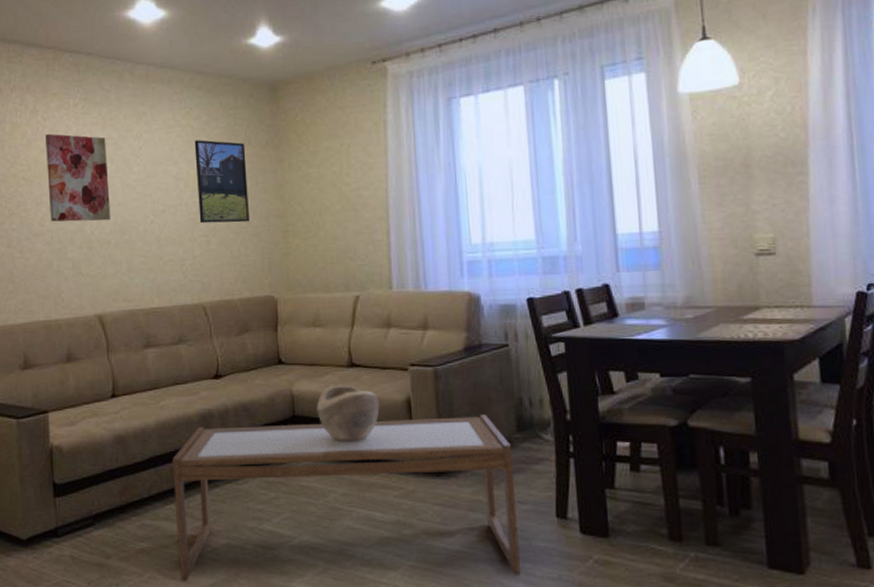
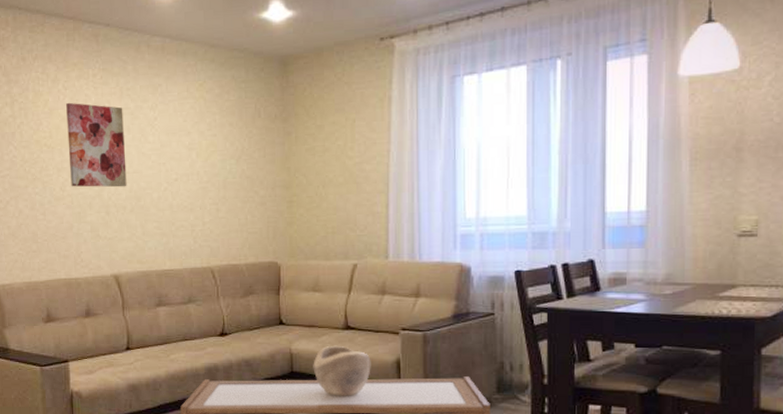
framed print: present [194,140,249,224] -> none [206,112,257,192]

